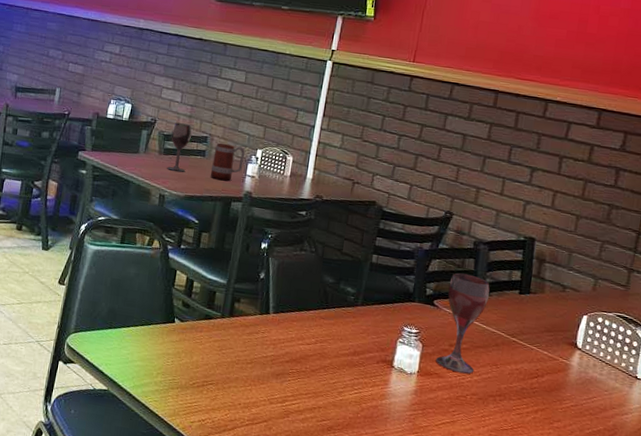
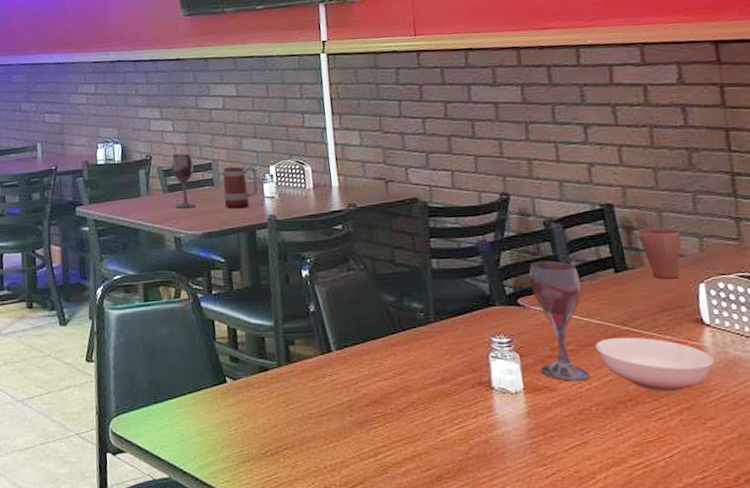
bowl: none [485,344,575,396] -> present [595,337,714,393]
cup: none [547,262,582,308] -> present [636,227,682,279]

